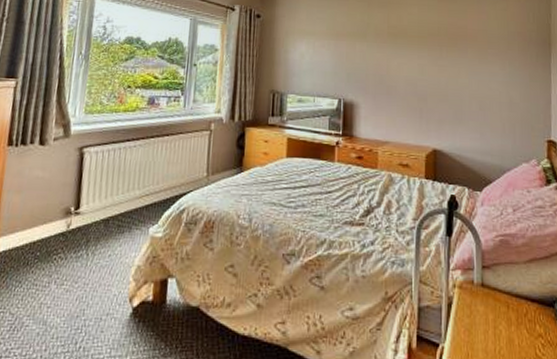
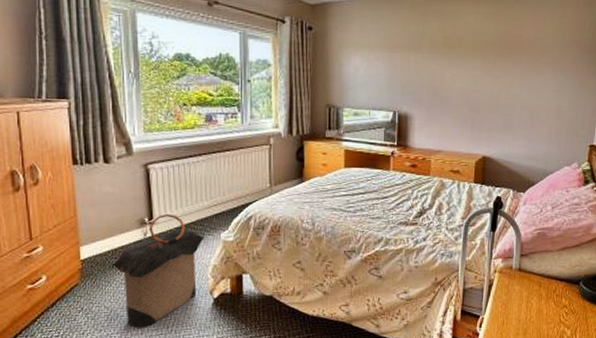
laundry hamper: none [24,202,131,343] -> present [110,213,204,328]

